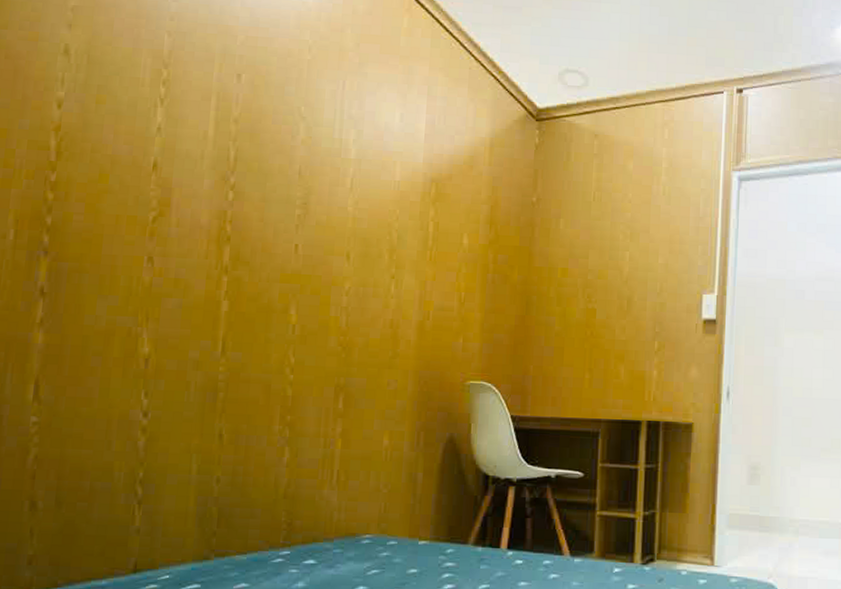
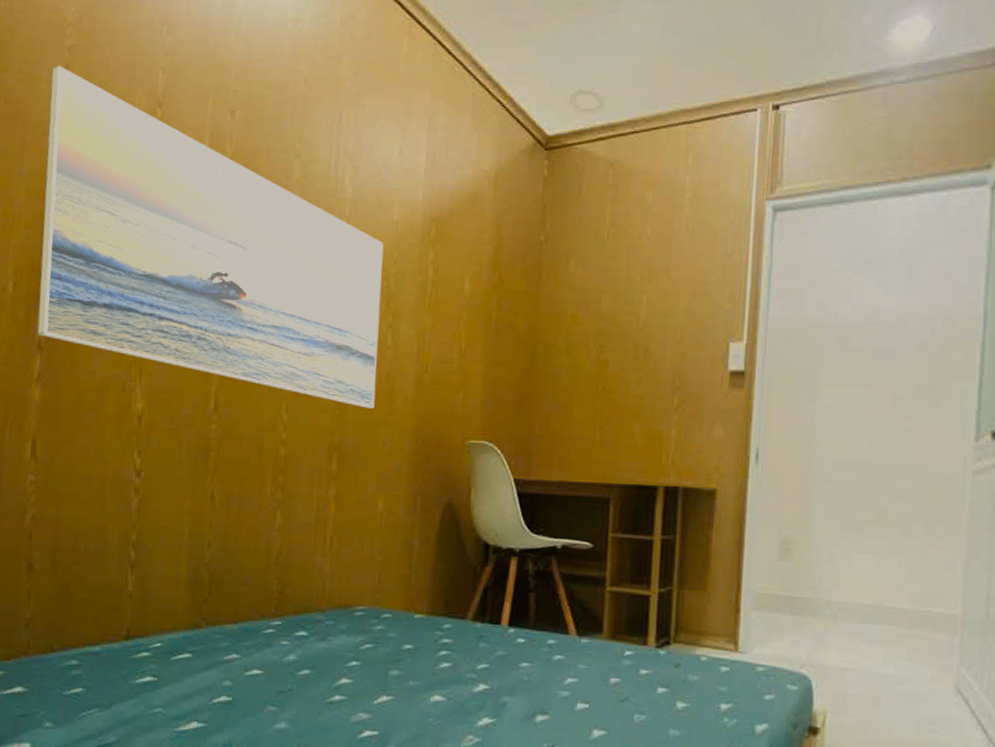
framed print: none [39,25,387,352] -> present [37,66,384,409]

